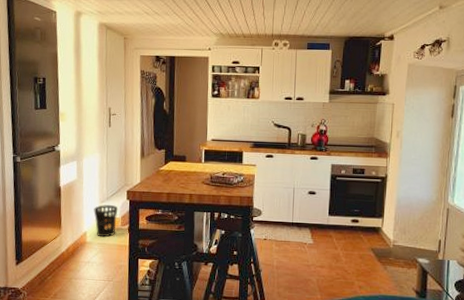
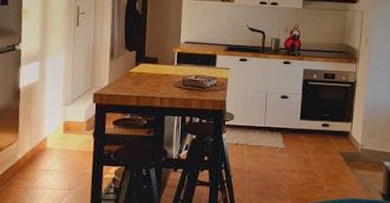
wastebasket: present [94,205,118,238] -> none [56,108,83,143]

